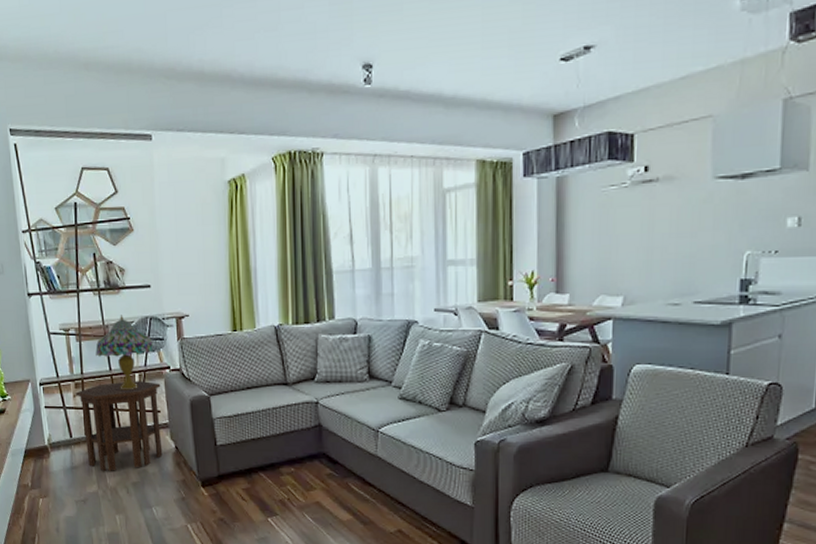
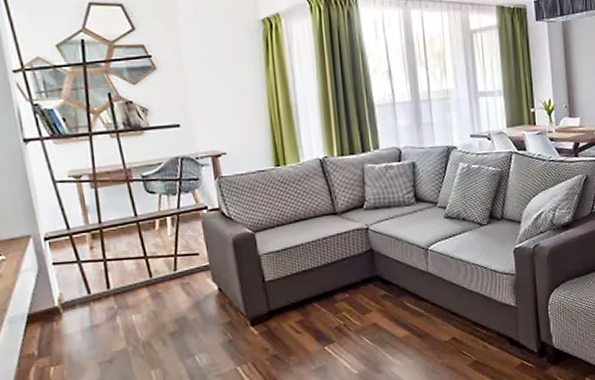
side table: present [75,380,163,471] -> none [92,223,204,325]
table lamp: present [95,315,154,390] -> none [116,157,188,236]

